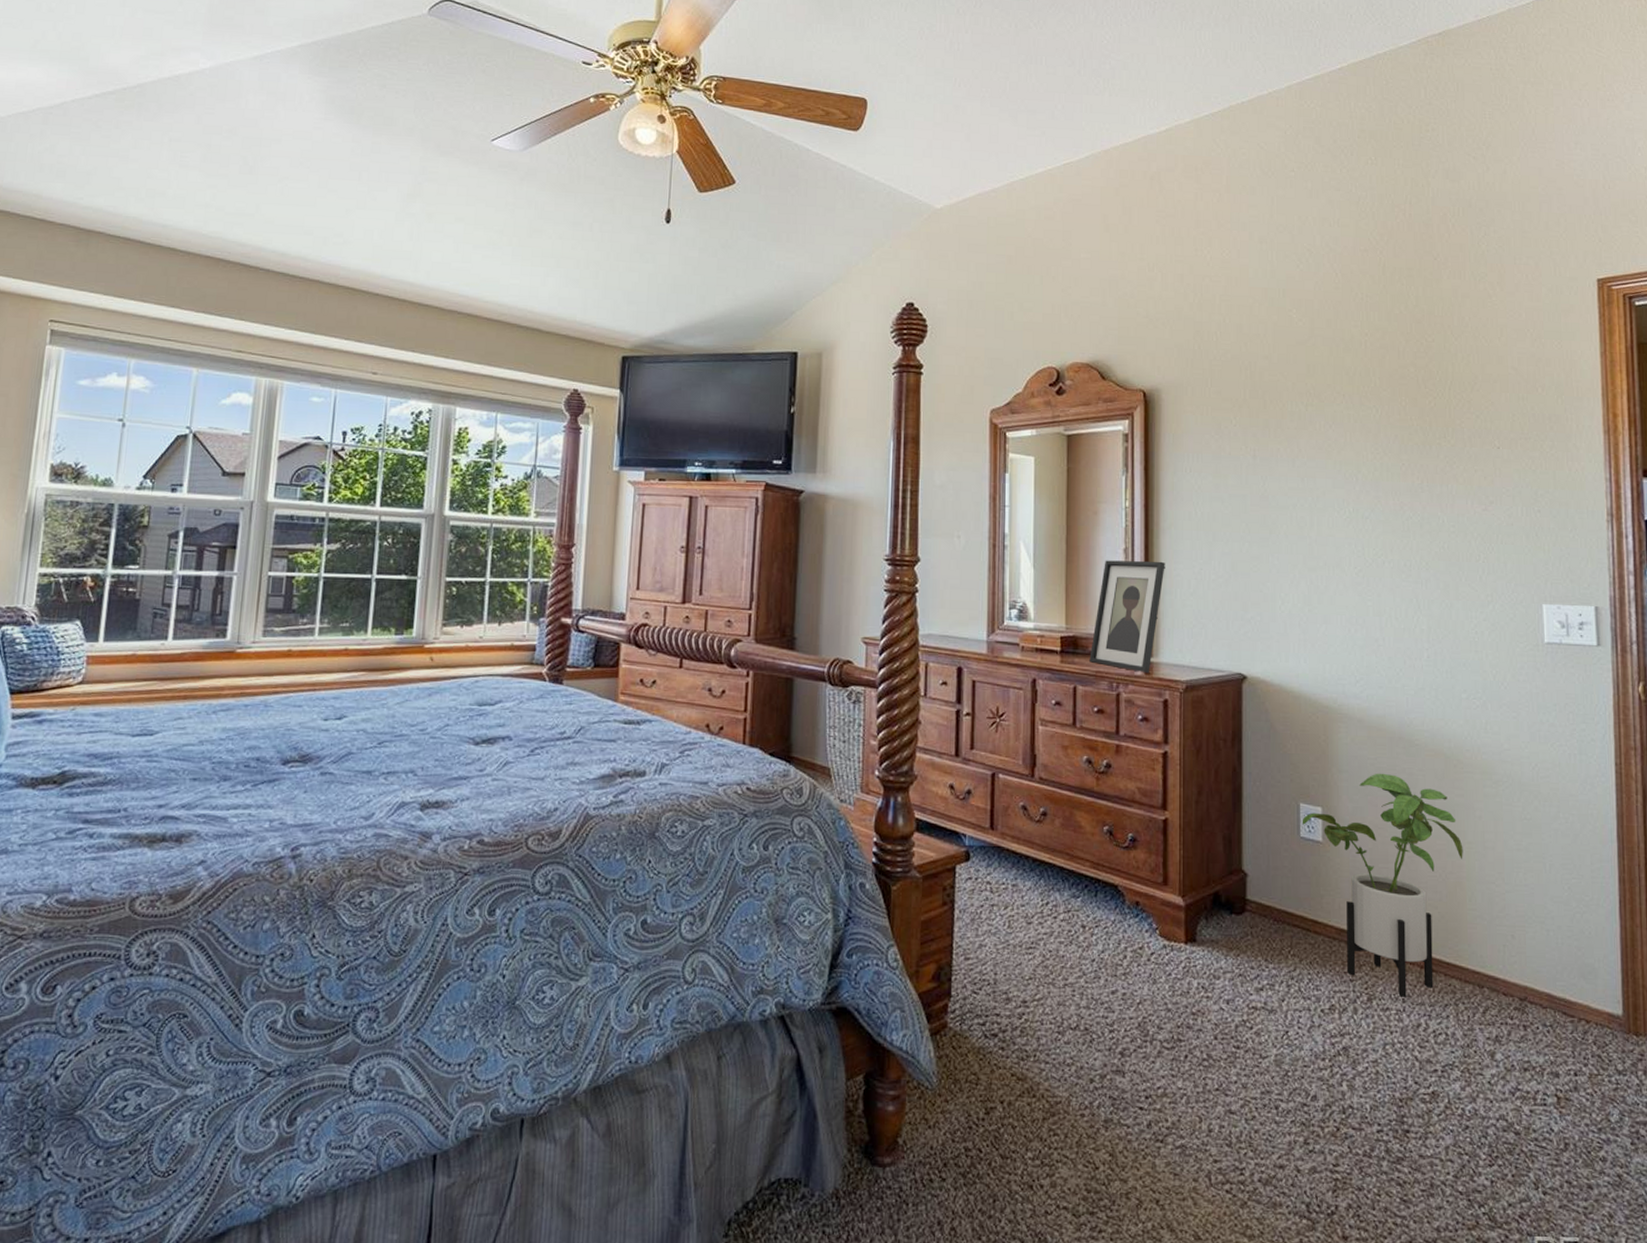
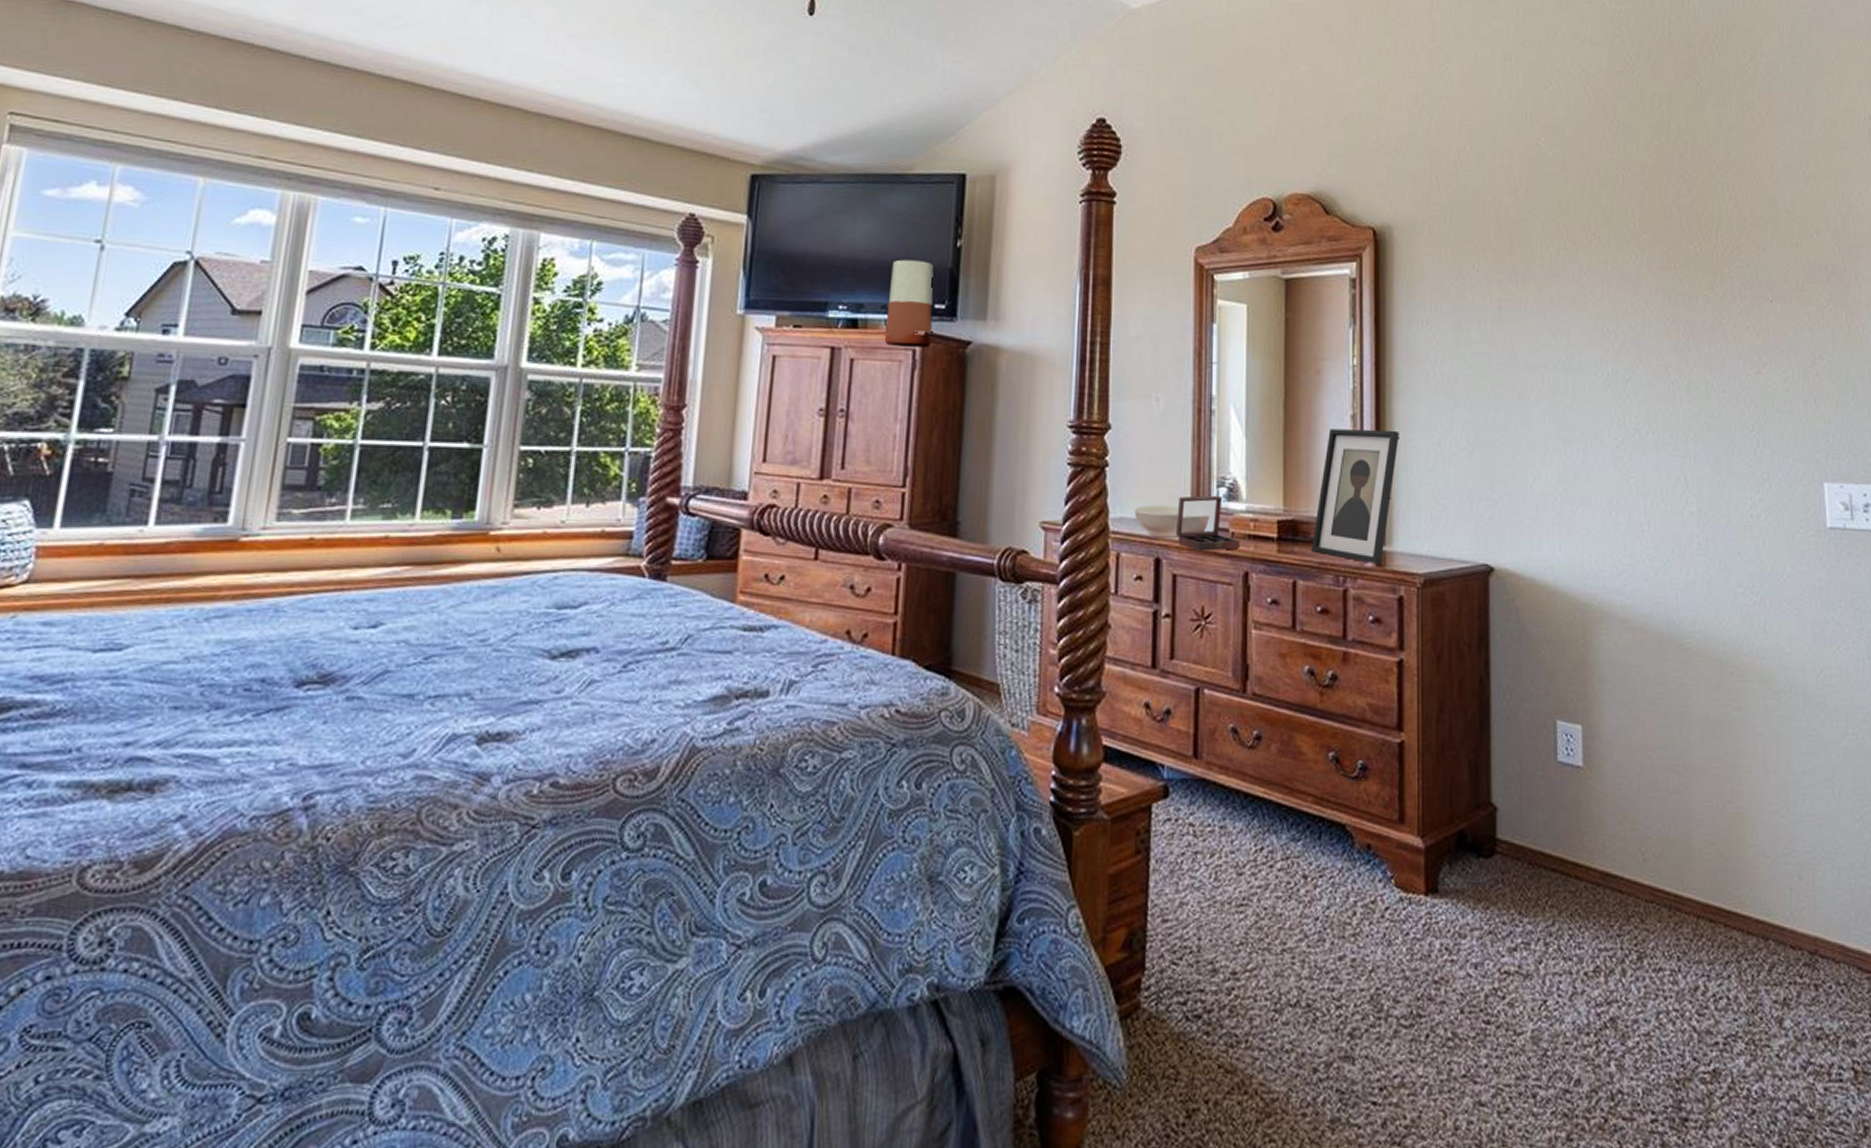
vase: none [732,424,772,497] -> present [884,259,934,348]
bowl: none [940,623,978,652] -> present [1134,505,1179,539]
jewelry box: none [974,615,1029,662] -> present [1175,495,1241,551]
house plant: present [1302,773,1463,997] -> none [1559,683,1743,954]

